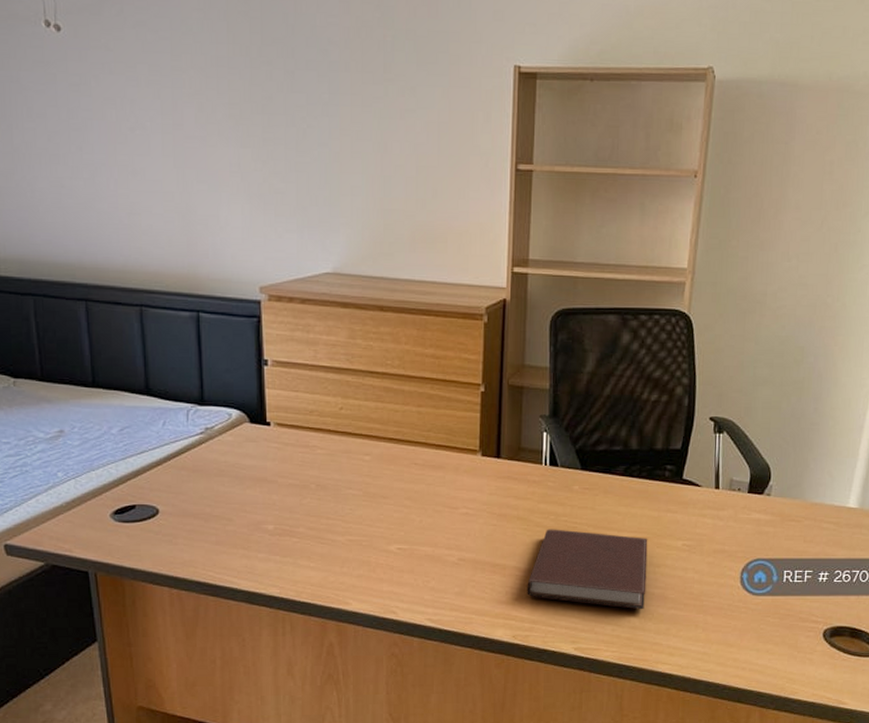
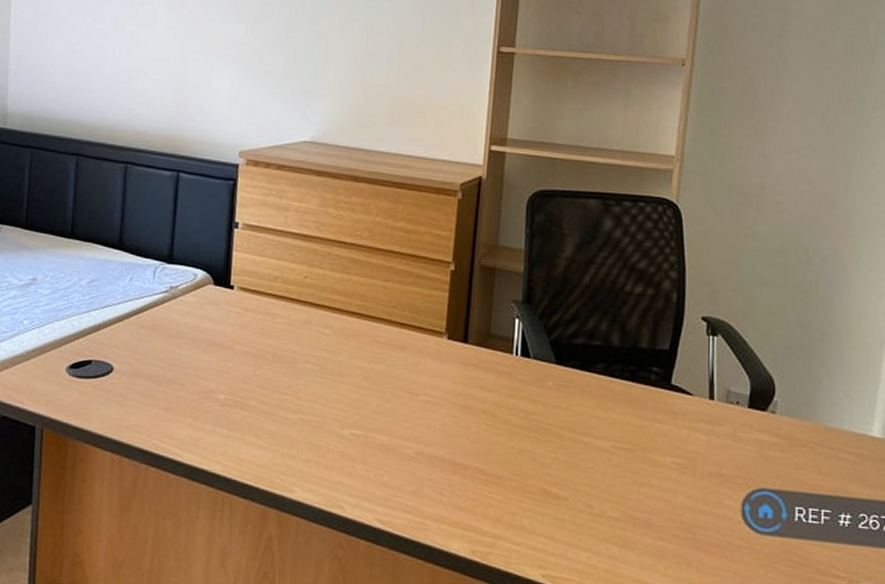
notebook: present [527,529,648,610] -> none [490,428,631,537]

